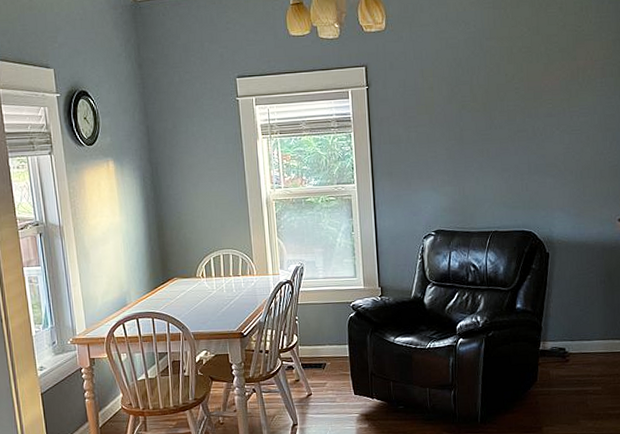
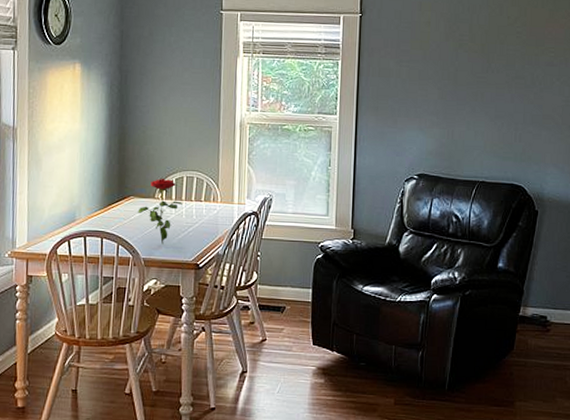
flower: none [182,258,222,318] -> present [138,178,182,244]

